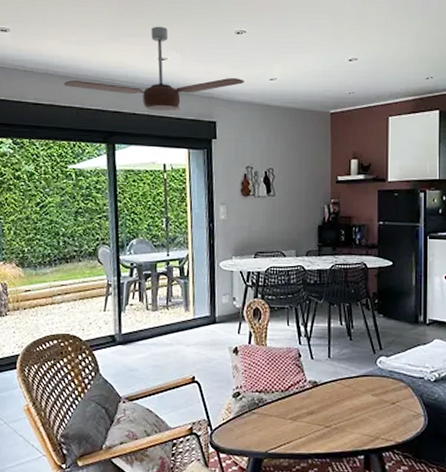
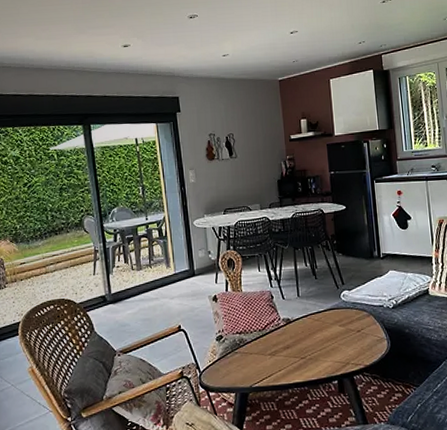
ceiling fan: present [64,26,244,112] -> none [40,17,200,93]

